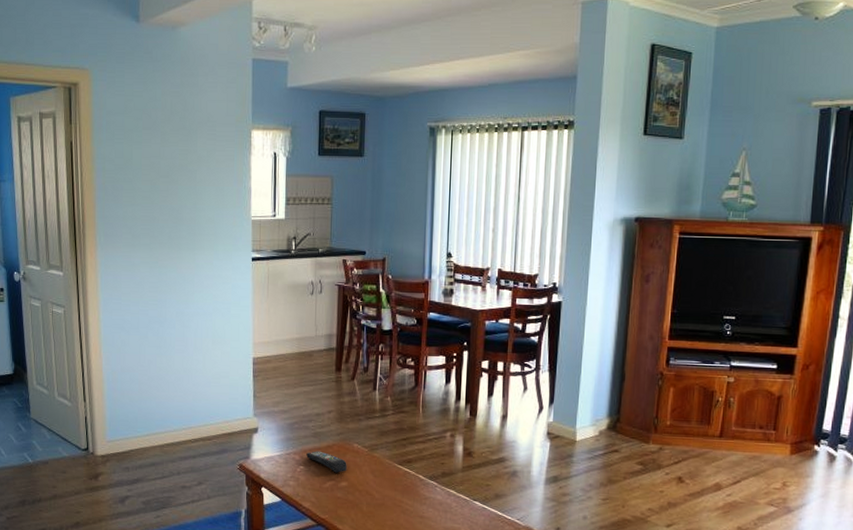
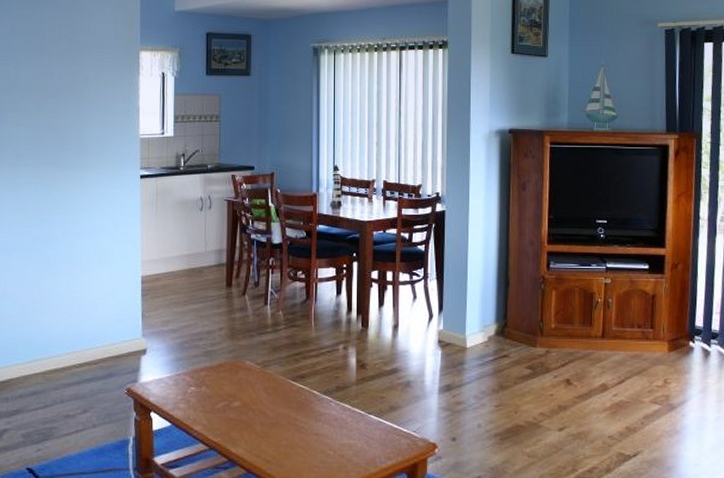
remote control: present [306,451,347,473] -> none [197,370,239,392]

